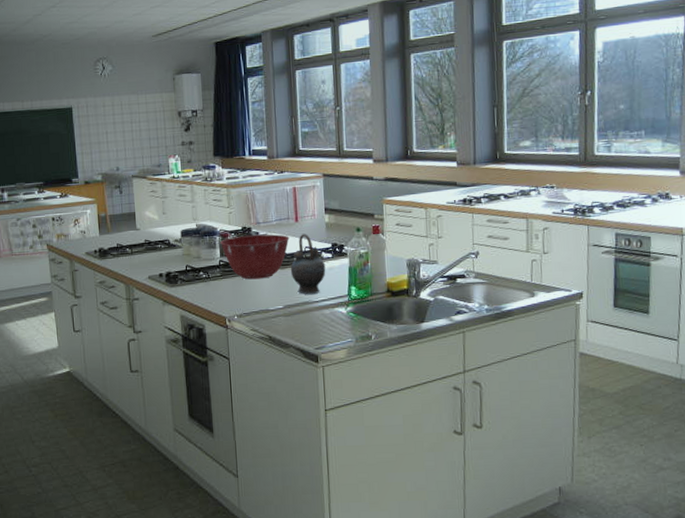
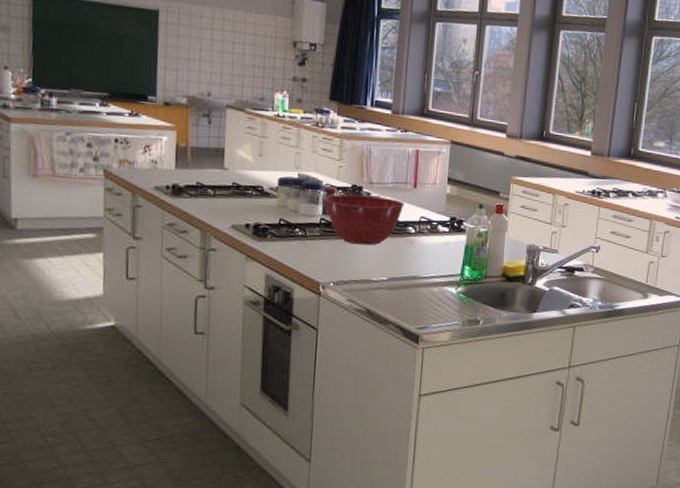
teapot: present [290,234,326,294] -> none [401,202,441,269]

